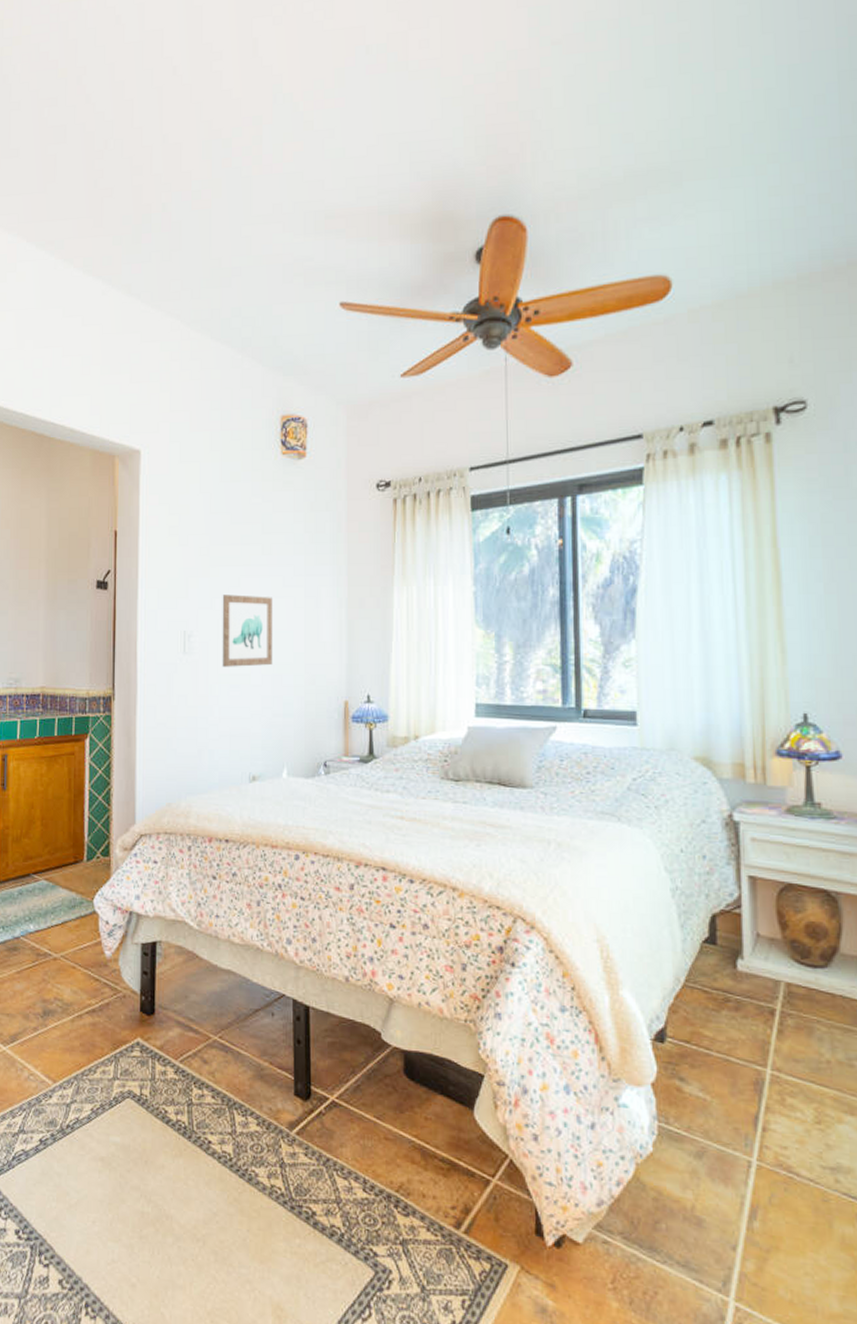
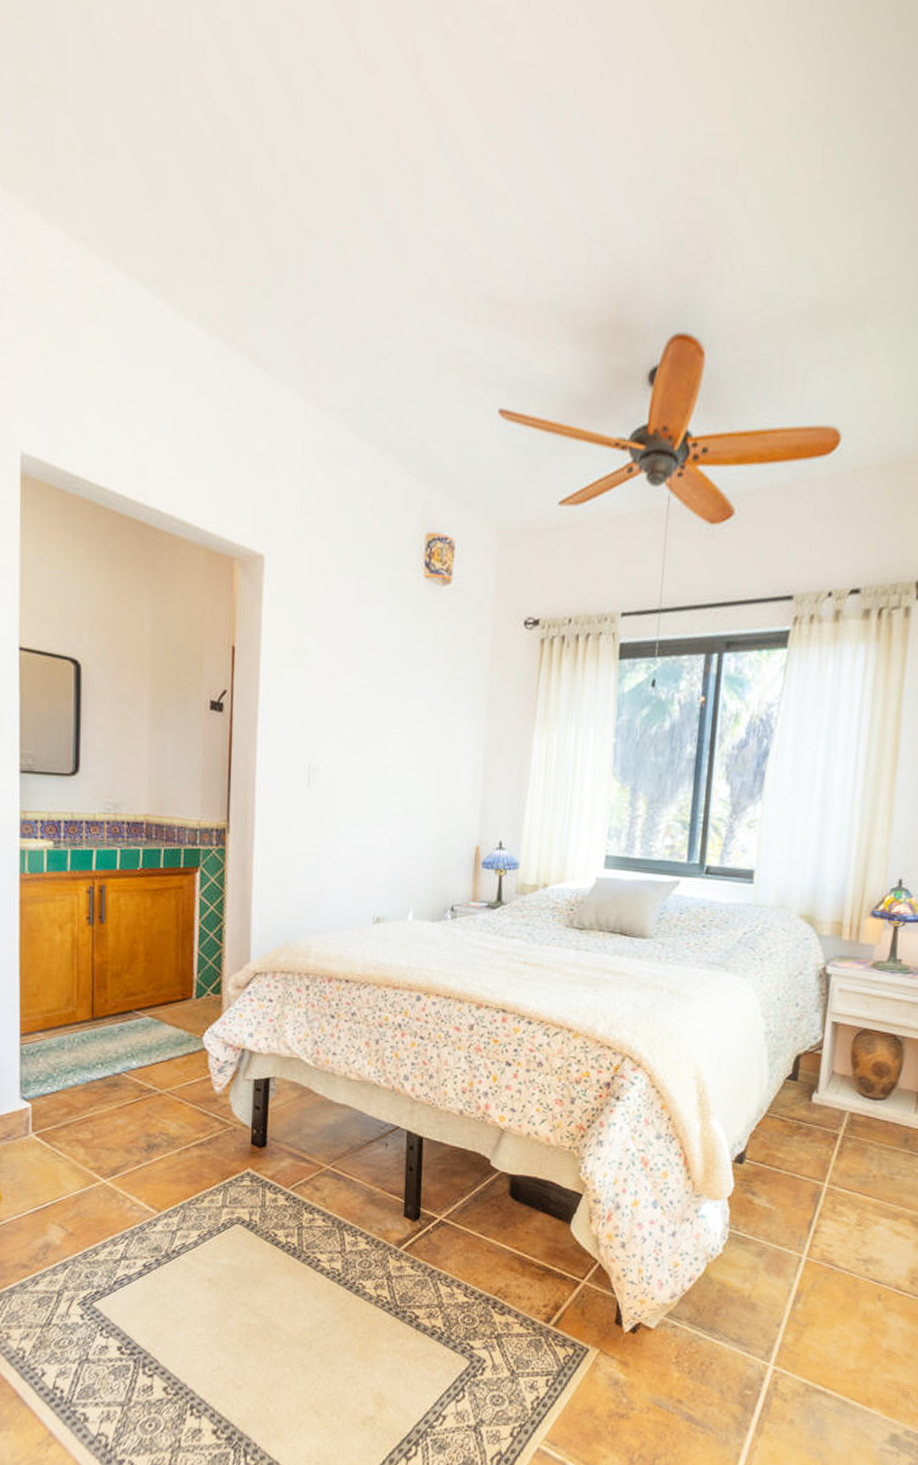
wall art: present [222,594,272,667] -> none [349,727,406,806]

